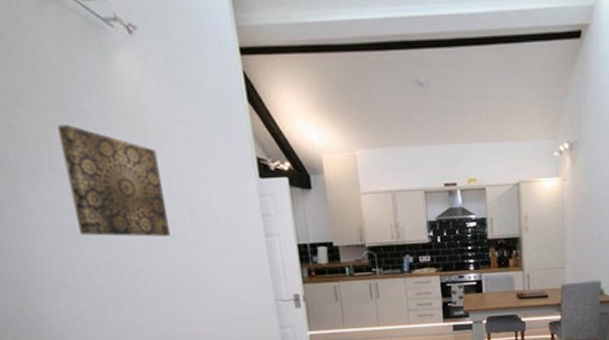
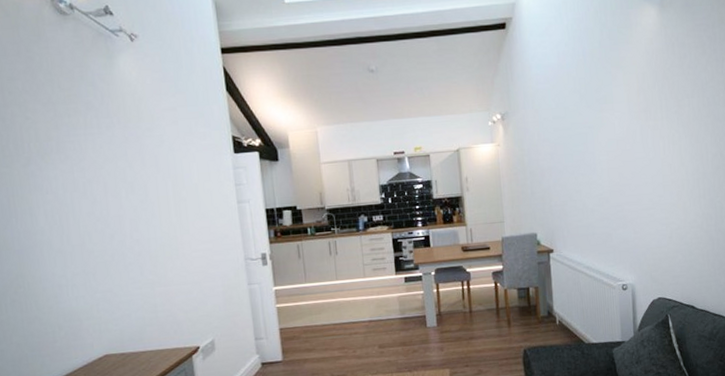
wall art: present [57,125,171,237] -> none [66,115,156,208]

